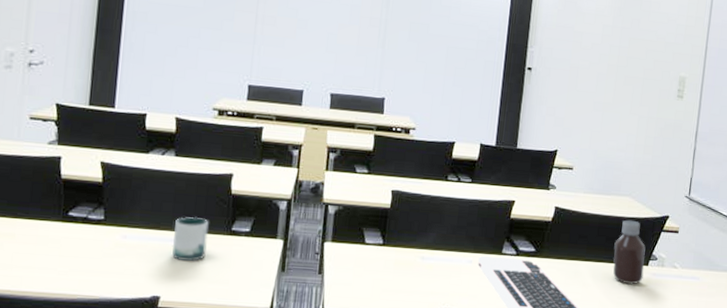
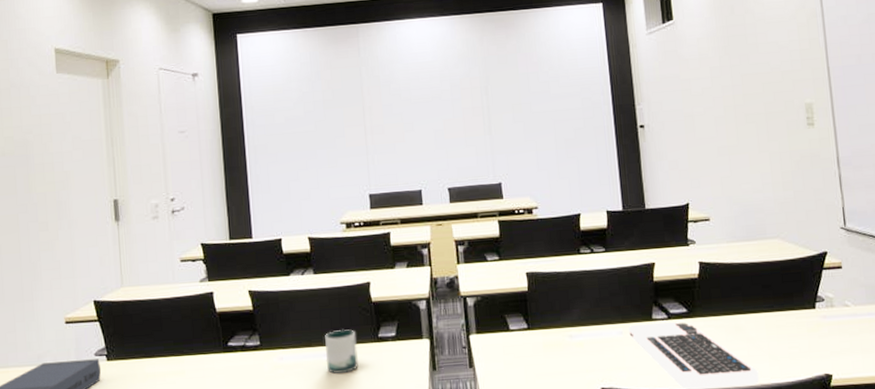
bottle: present [613,219,646,285] -> none [772,262,813,332]

